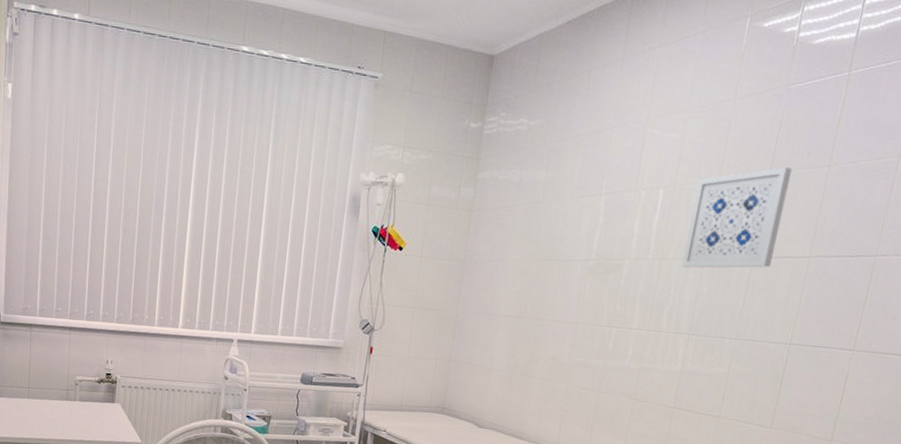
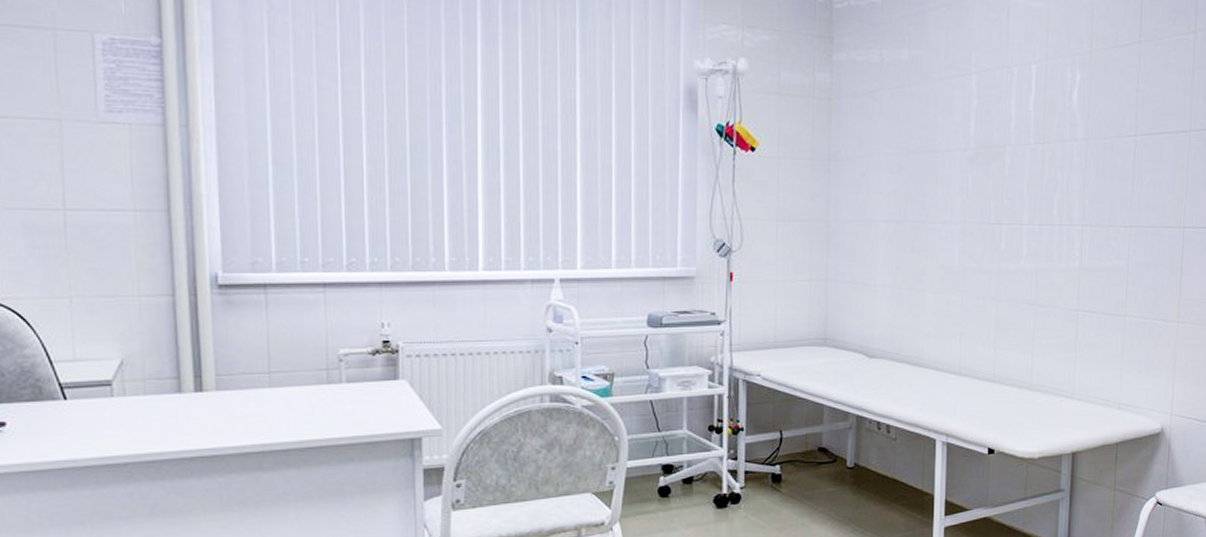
wall art: present [681,167,792,268] -> none [1064,35,1160,151]

